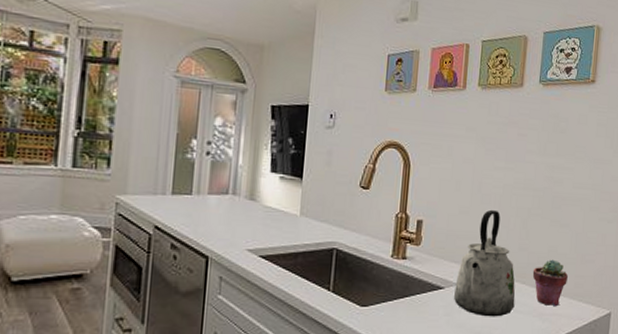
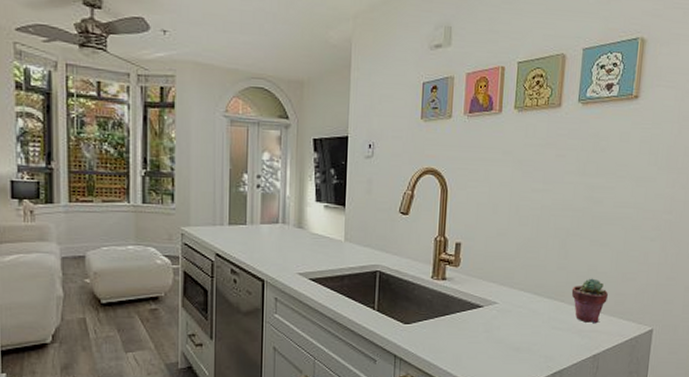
kettle: present [453,209,516,317] -> none [492,231,554,334]

